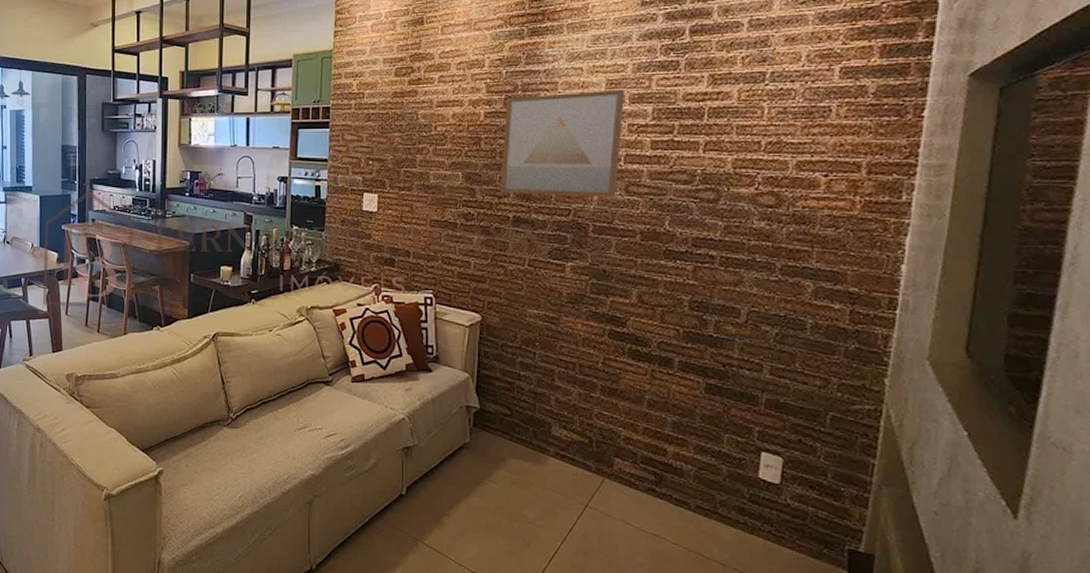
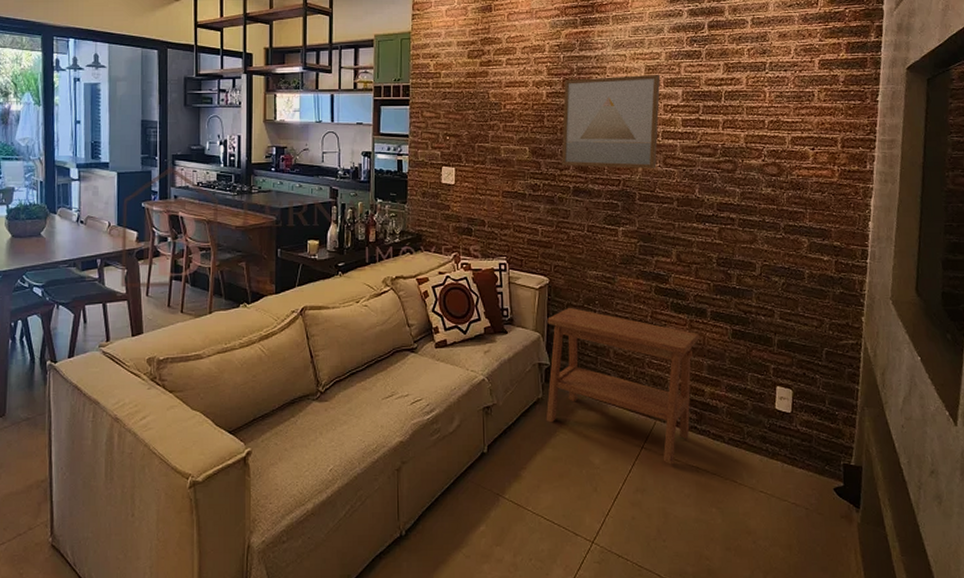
side table: none [474,349,662,527] -> present [547,308,699,463]

